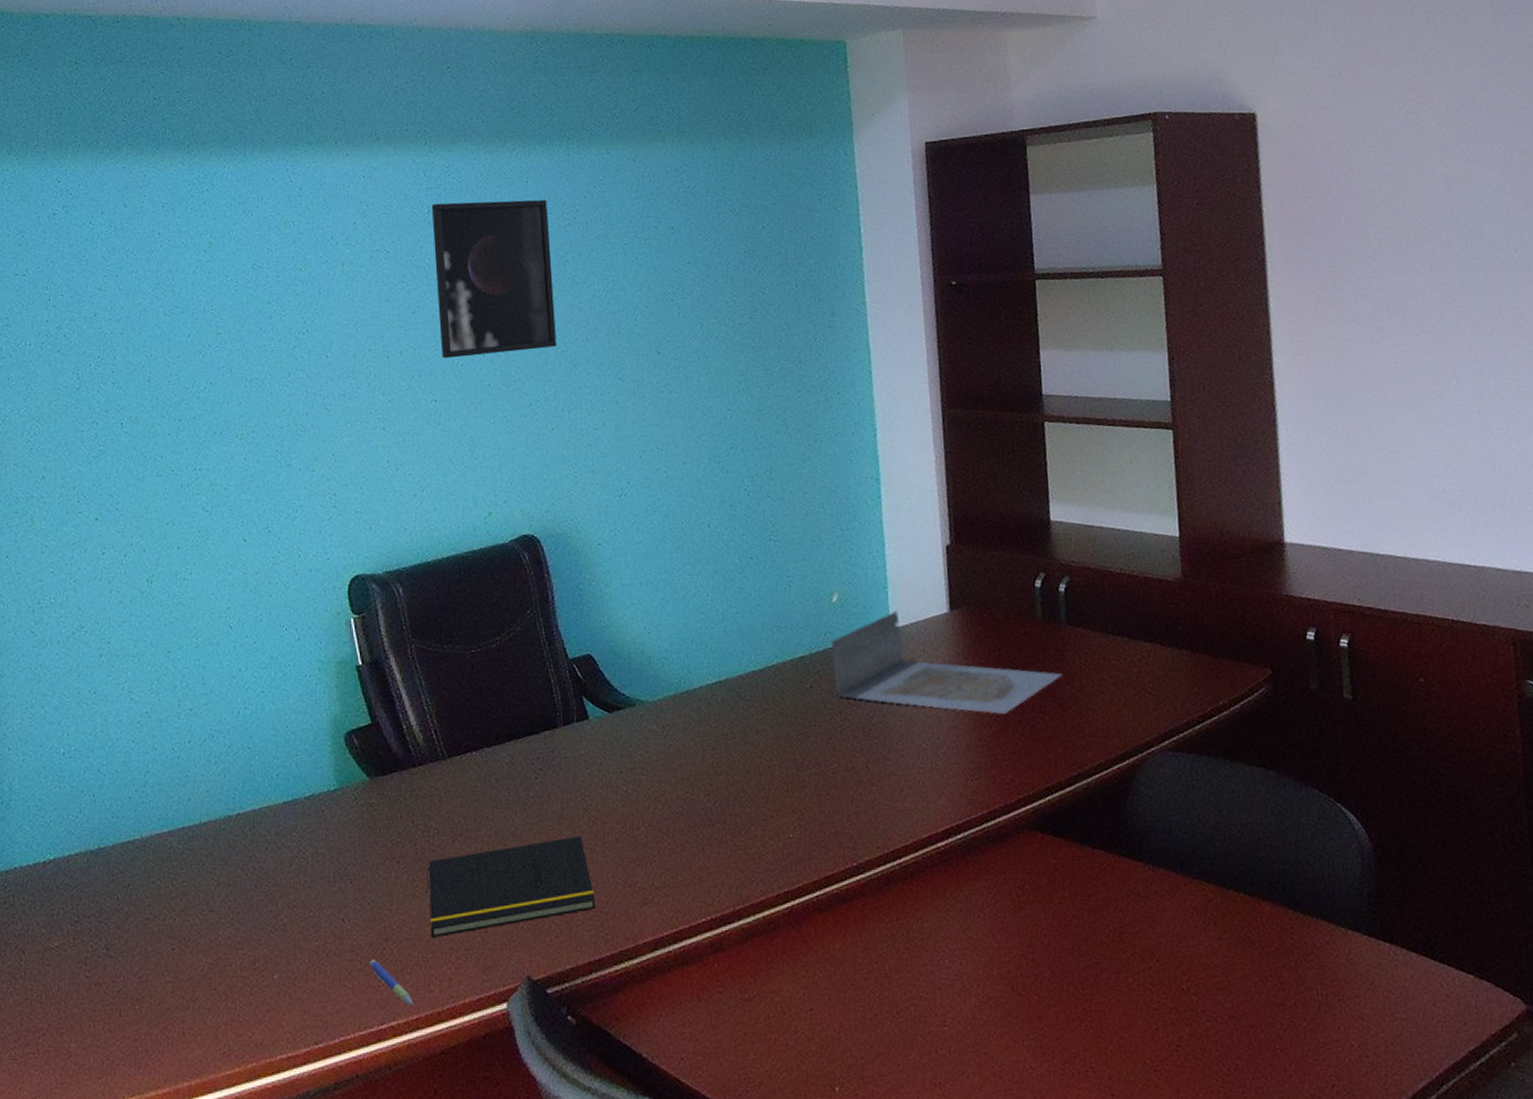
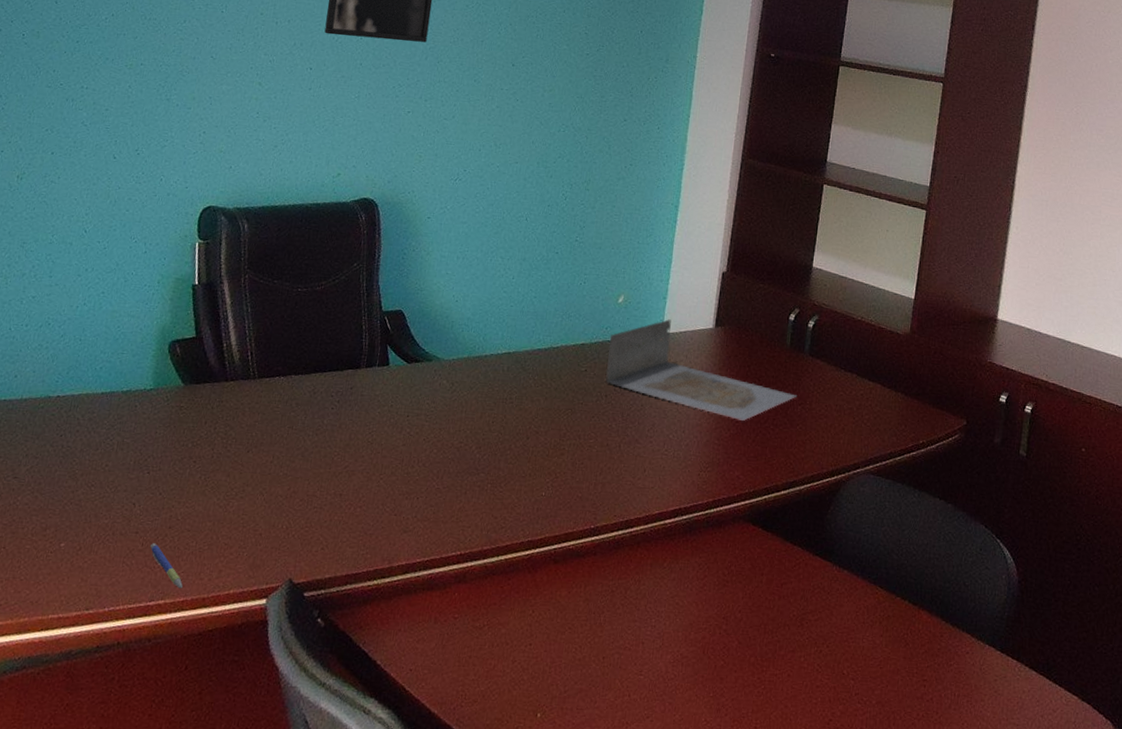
notepad: present [426,836,596,938] -> none [211,464,364,533]

